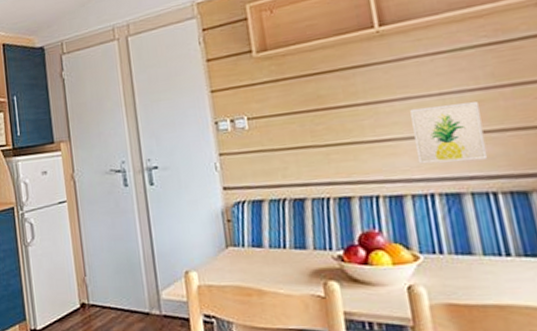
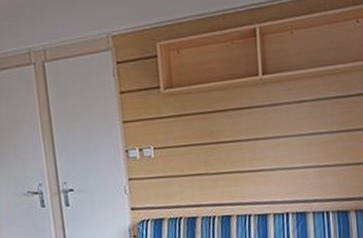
wall art: present [410,102,488,165] -> none [279,143,327,190]

